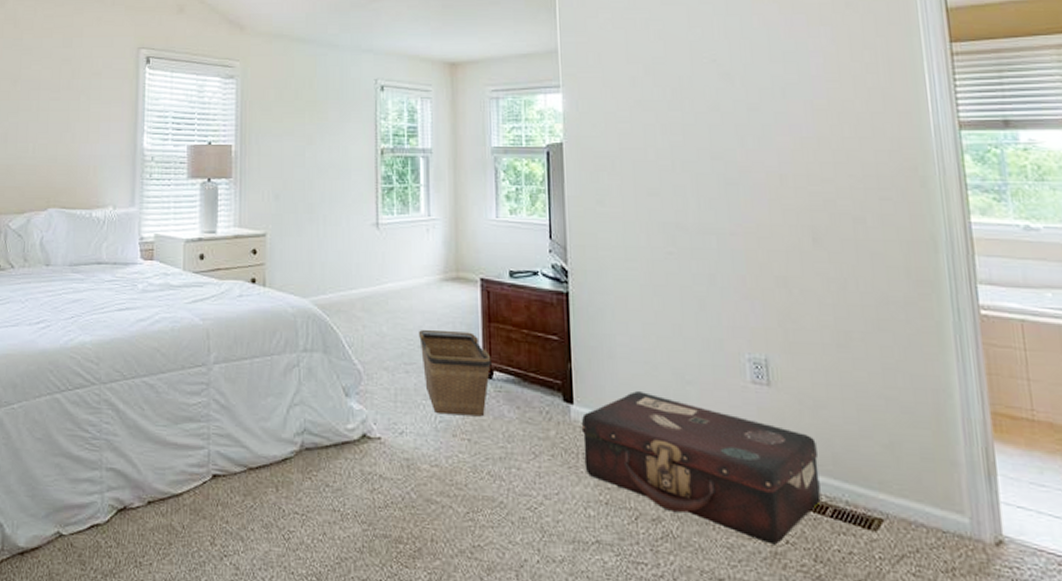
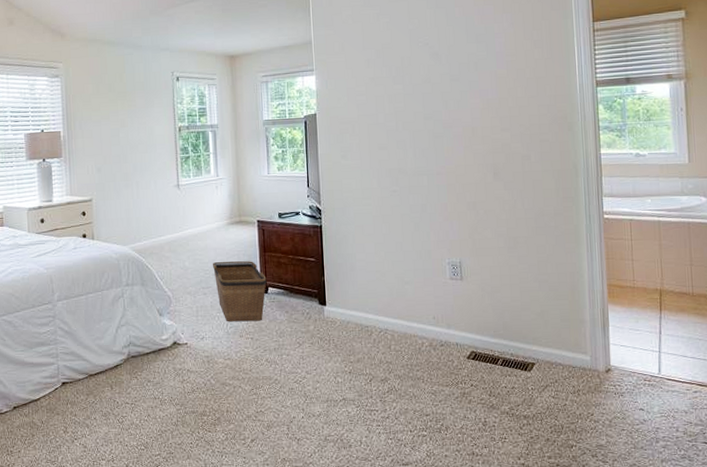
suitcase: present [581,391,821,545] -> none [332,292,495,388]

